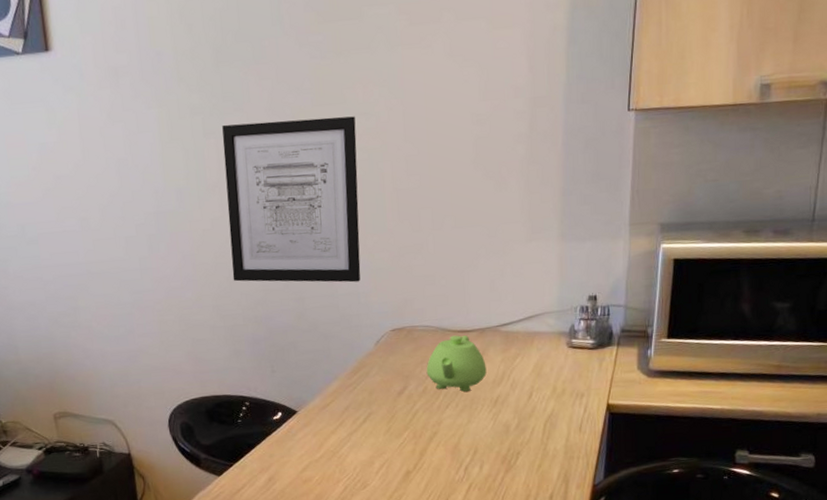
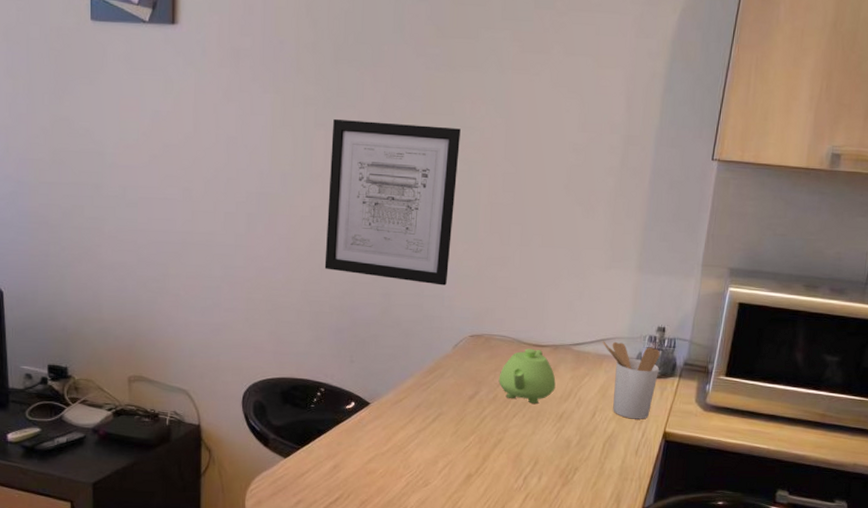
utensil holder: none [531,316,595,395] -> present [603,341,660,419]

